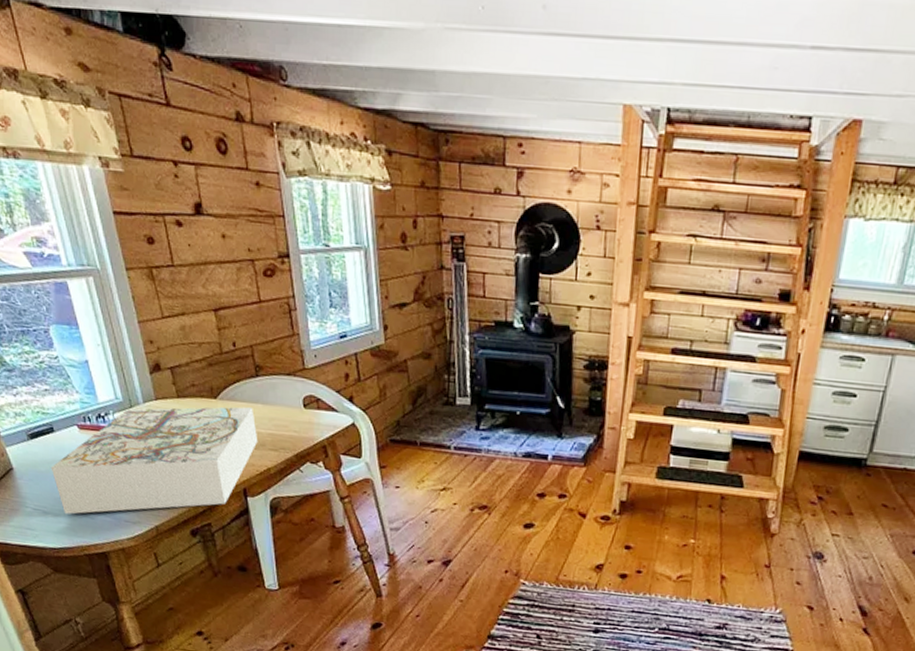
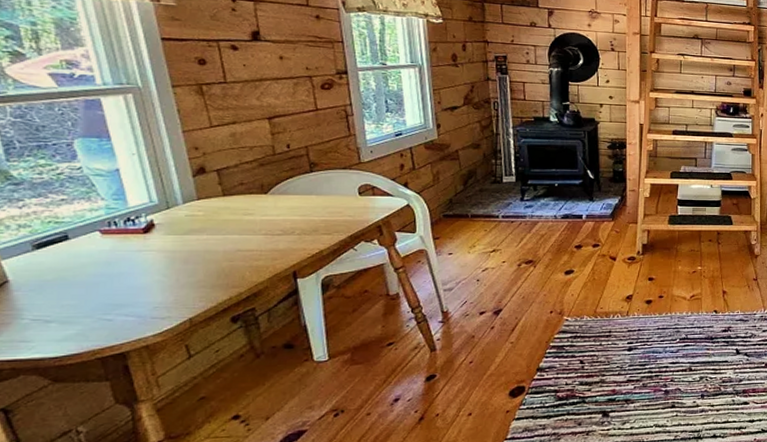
board game: present [51,407,258,515] -> none [60,199,311,320]

